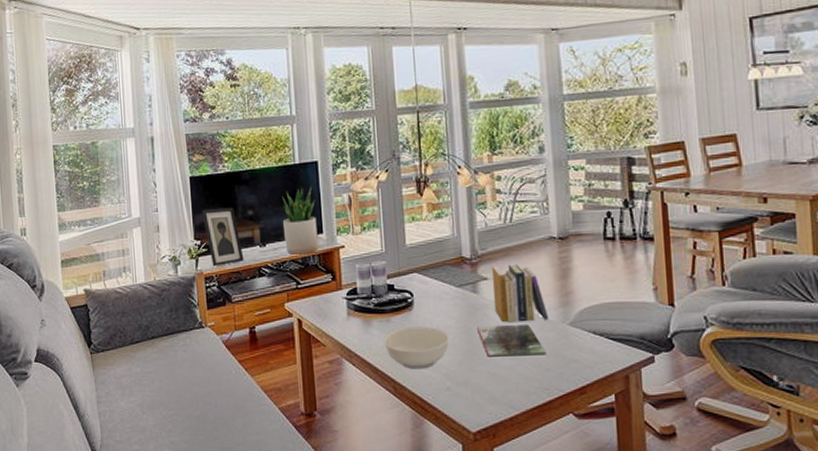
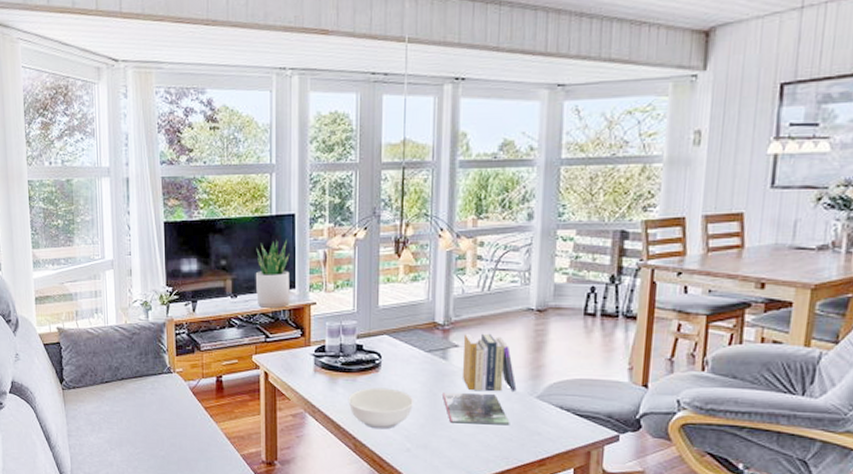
picture frame: present [202,207,244,266] -> none [175,256,215,314]

